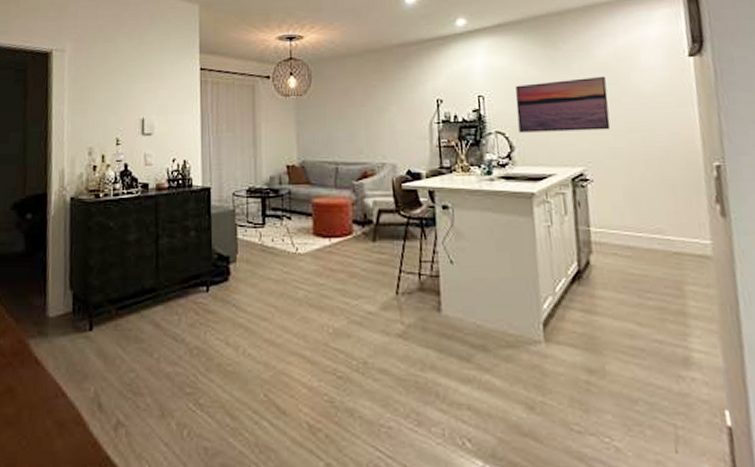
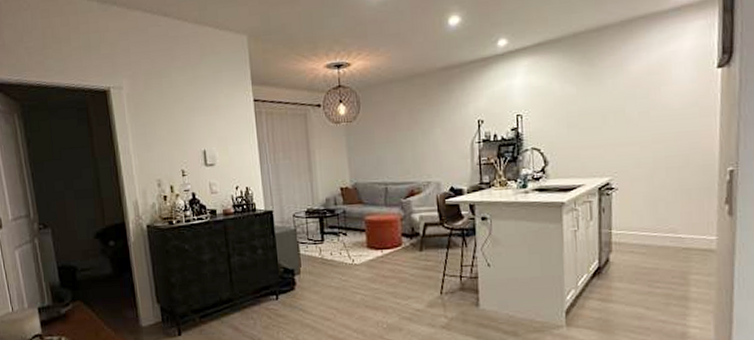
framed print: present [515,76,611,133] -> none [551,90,638,148]

